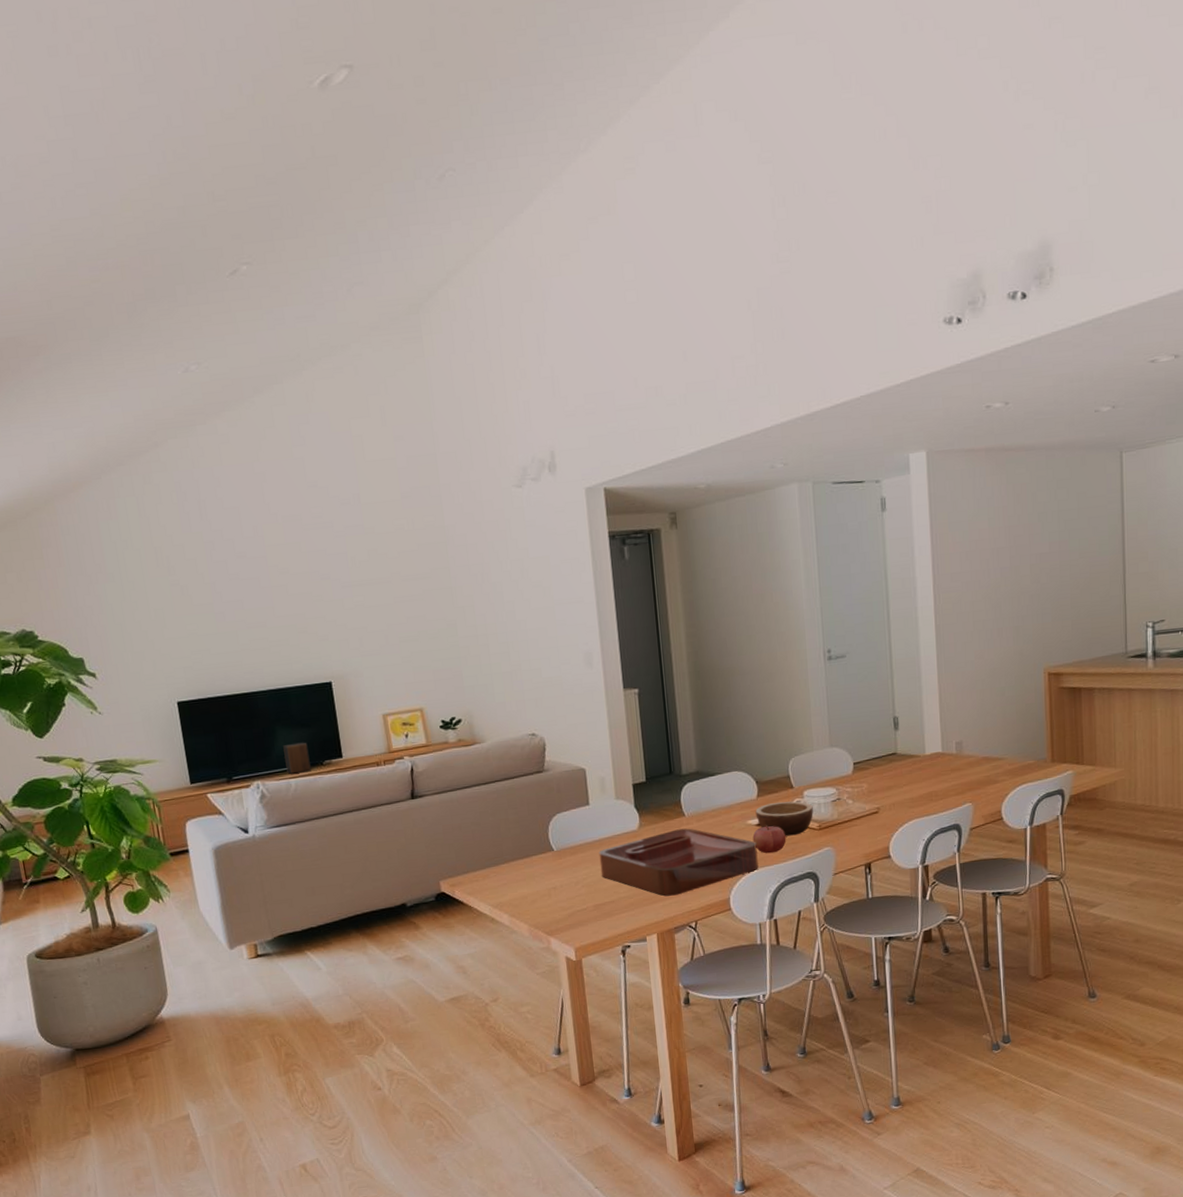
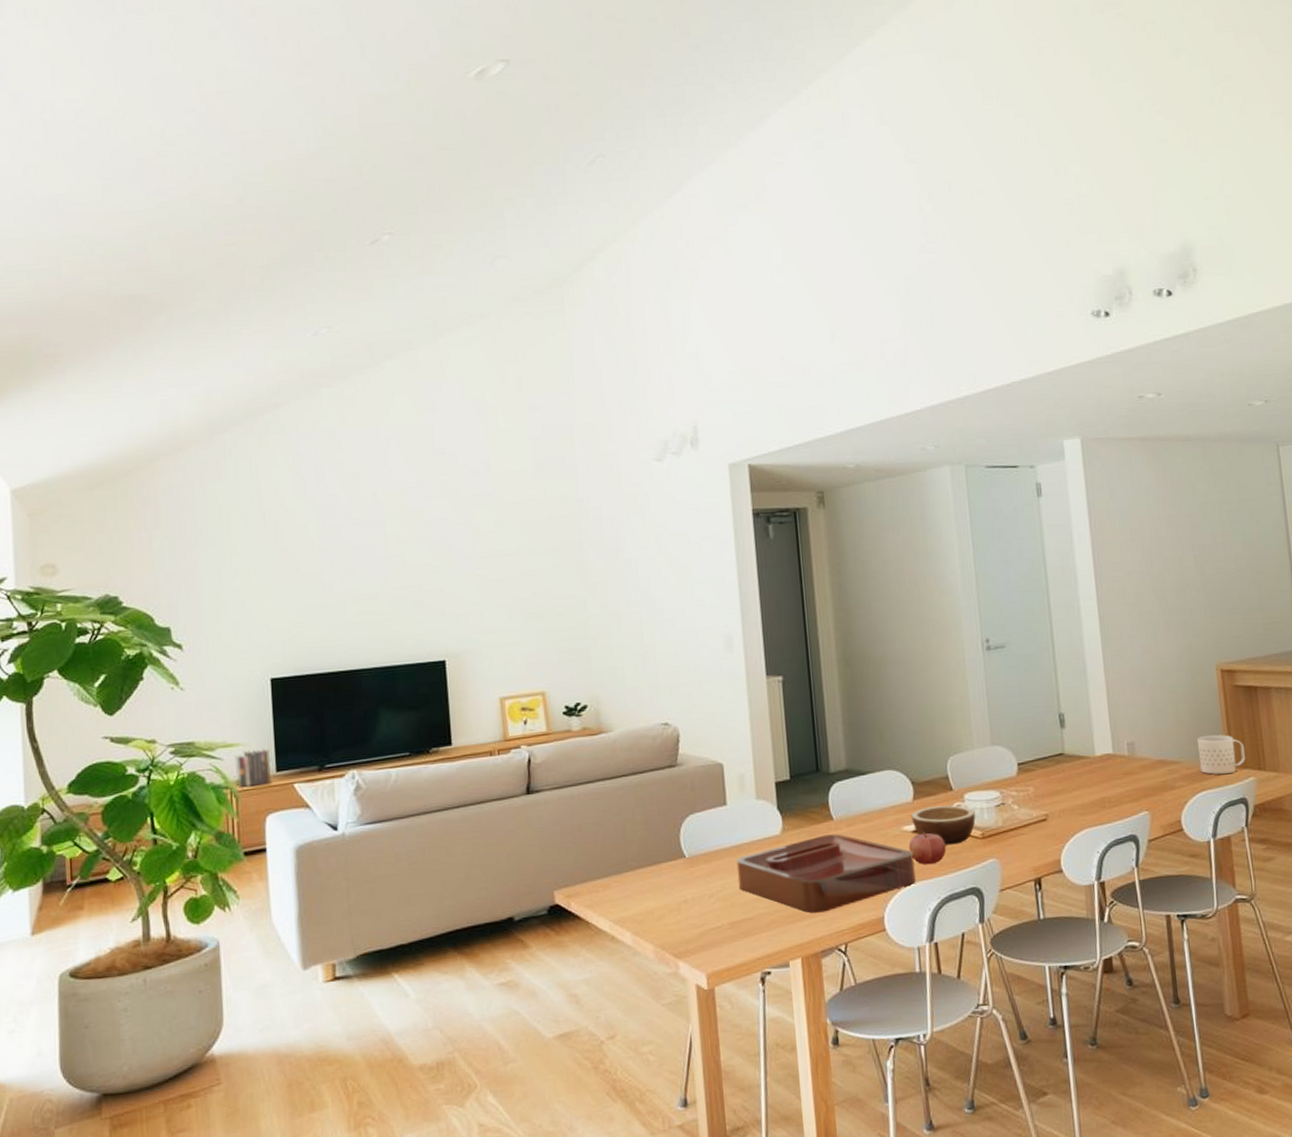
books: none [153,764,187,798] -> present [234,748,272,787]
speaker: present [283,742,311,774] -> none [386,727,415,763]
mug: none [1020,733,1066,770] -> present [1196,734,1246,775]

